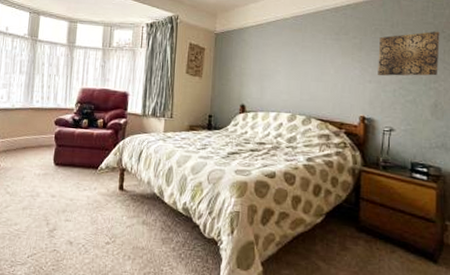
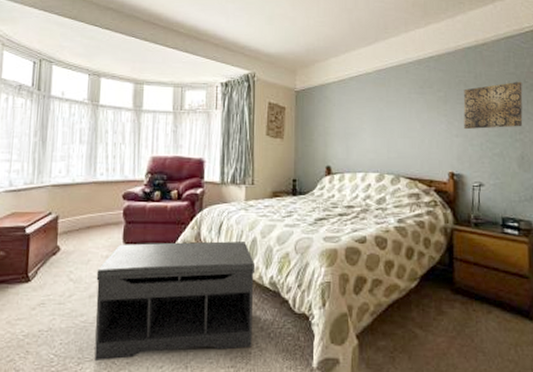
bench: none [25,164,171,266] -> present [94,241,256,360]

